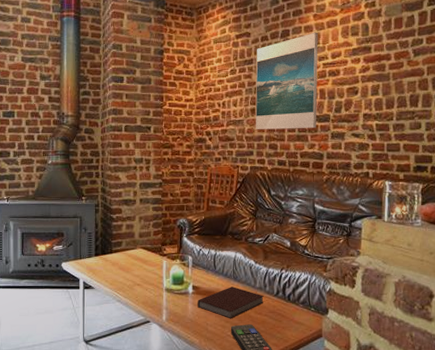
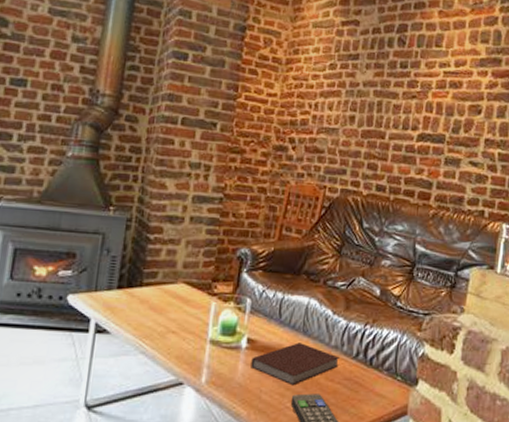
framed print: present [255,32,318,130] -> none [352,32,442,150]

